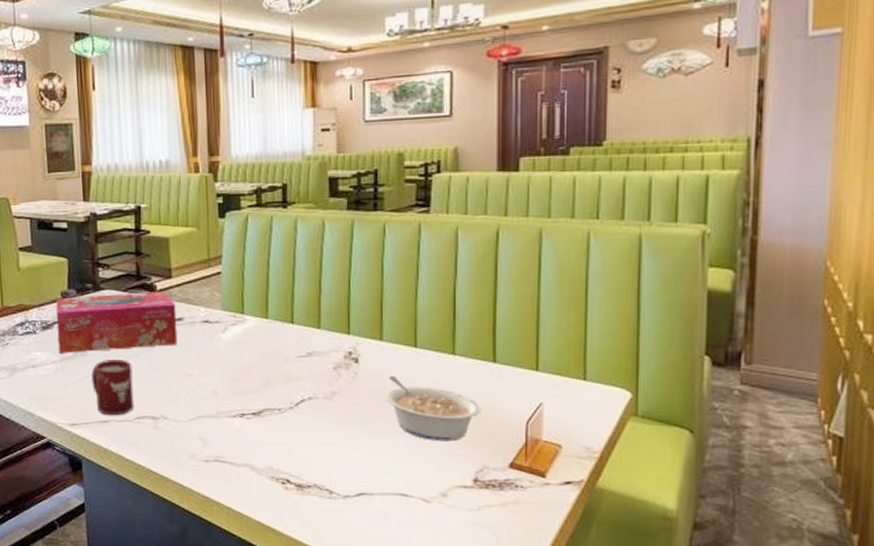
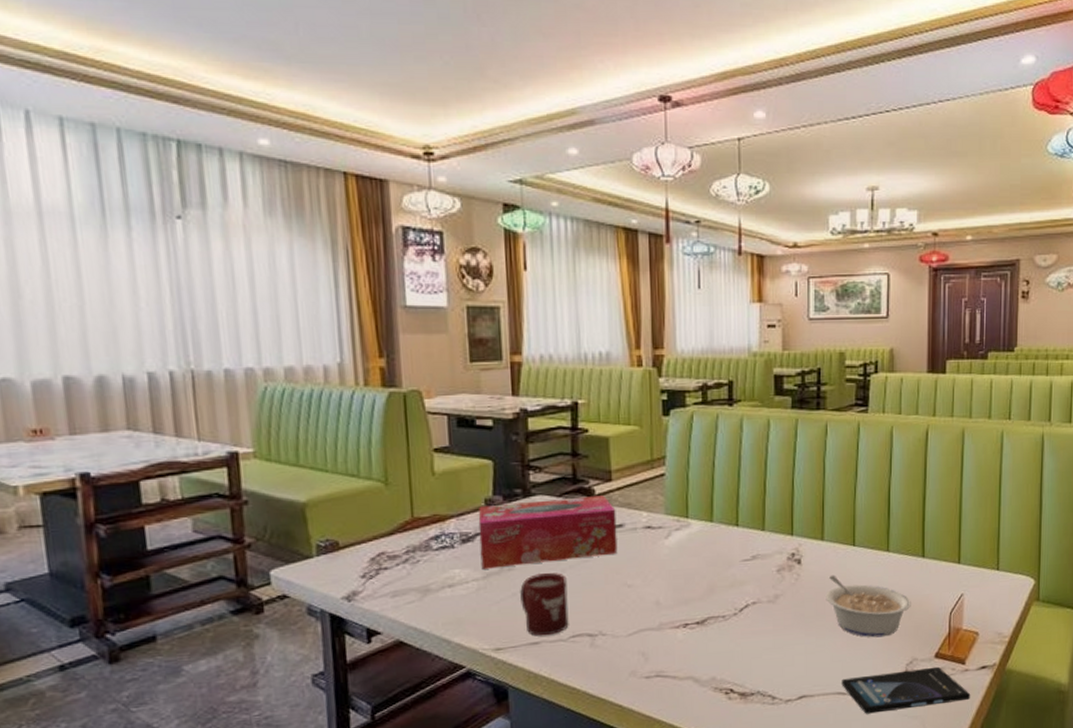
smartphone: none [403,477,553,519] -> present [842,666,971,714]

